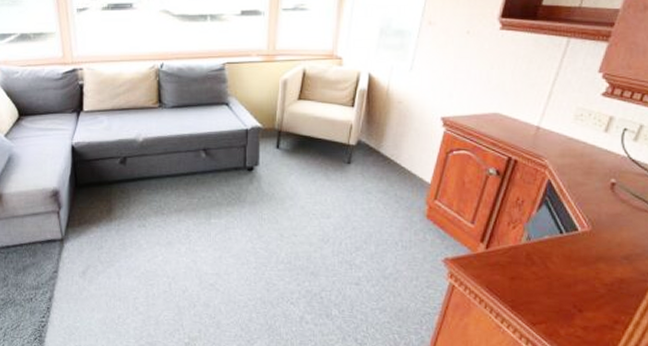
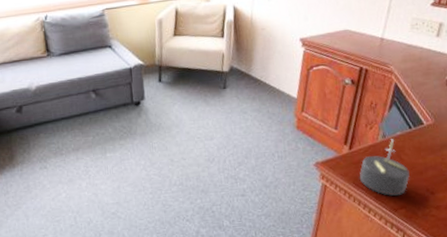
candle: none [494,243,555,308] -> present [359,139,410,196]

